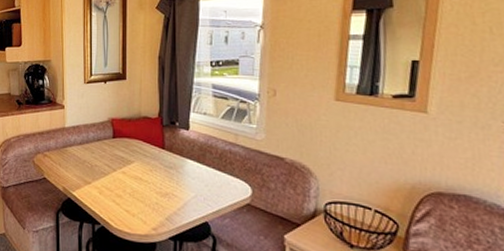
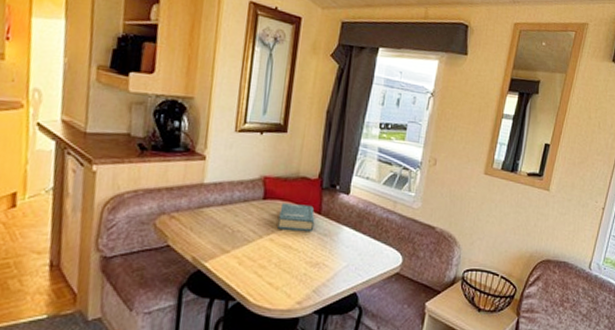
hardback book: none [128,140,160,164] -> present [278,203,315,231]

